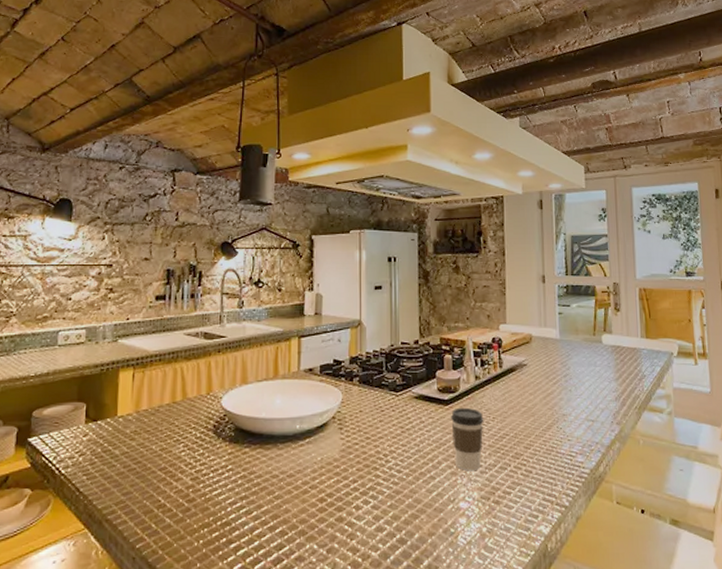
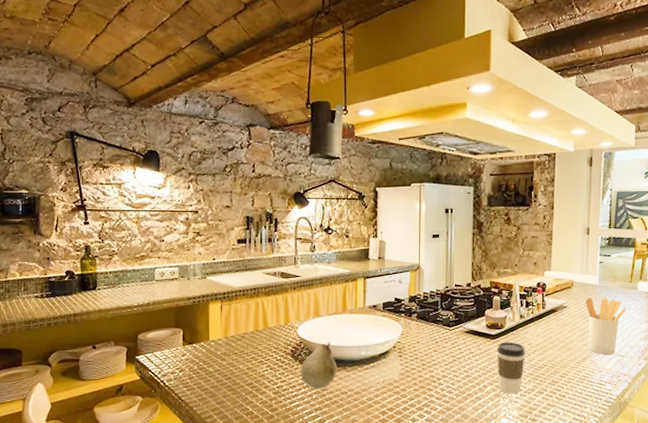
fruit: none [224,414,267,473] -> present [301,342,337,389]
utensil holder: none [547,353,592,420] -> present [585,298,626,354]

